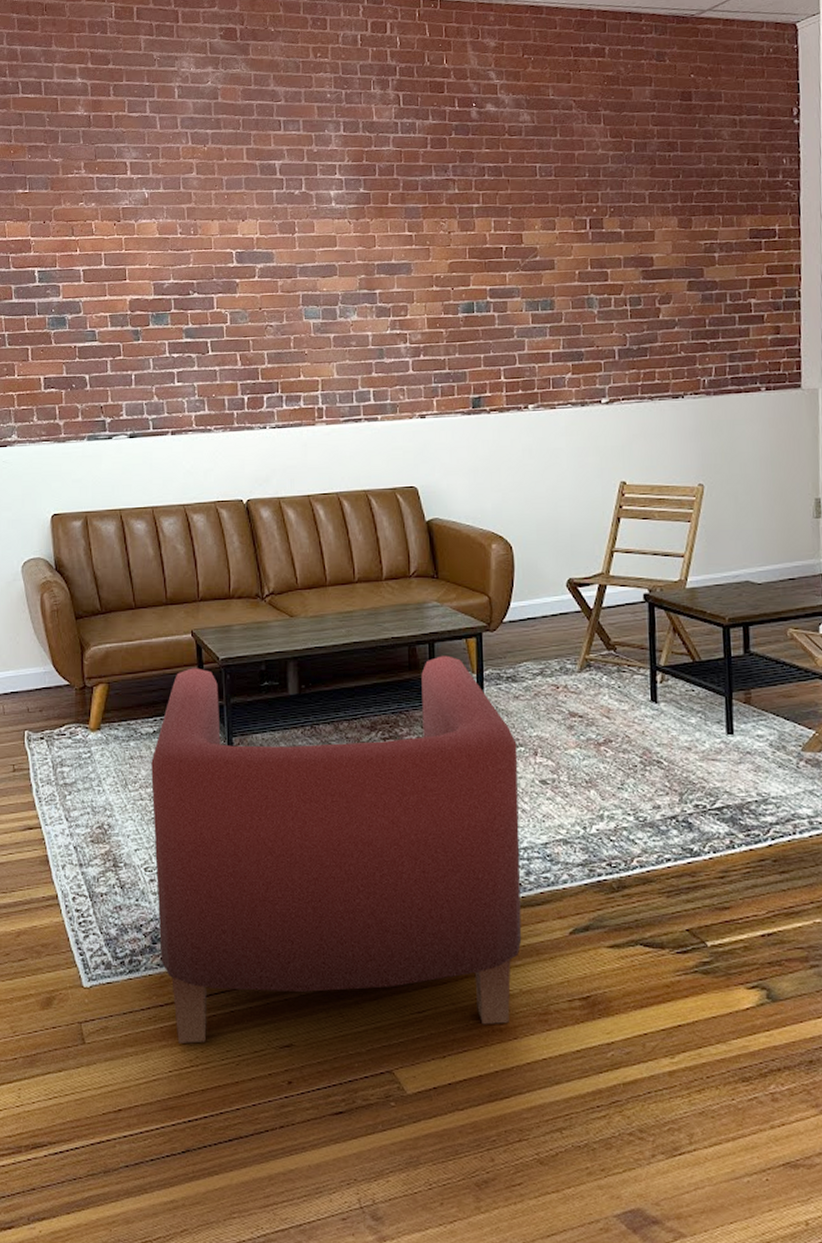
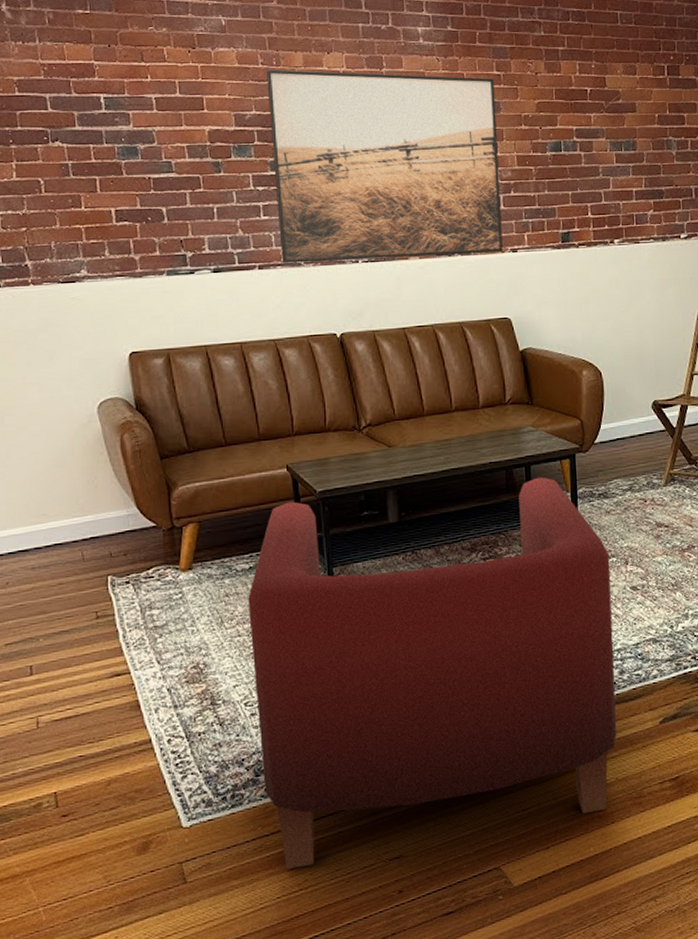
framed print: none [184,238,411,429] -> present [266,69,503,263]

